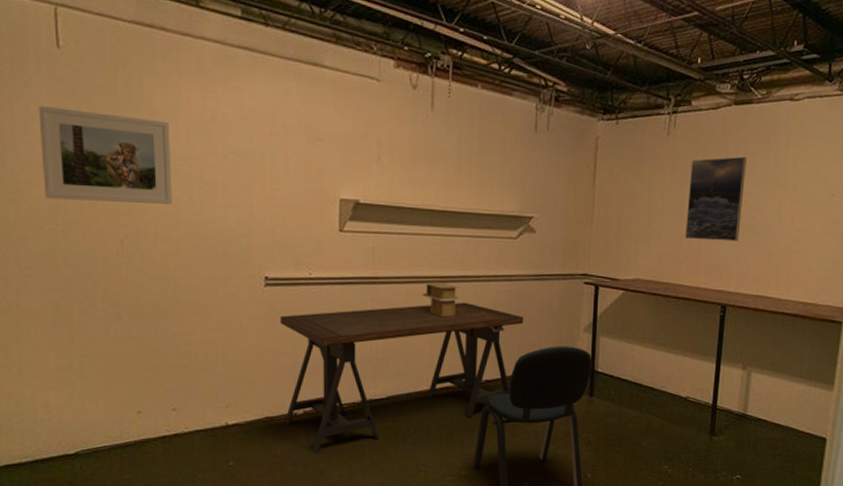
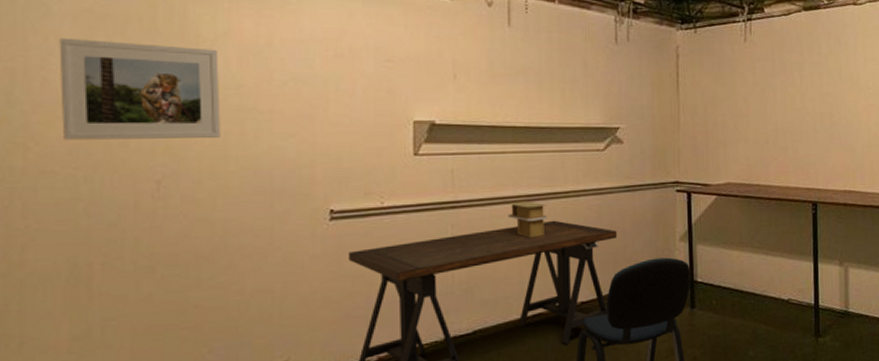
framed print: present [685,156,747,242] -> none [769,58,822,140]

